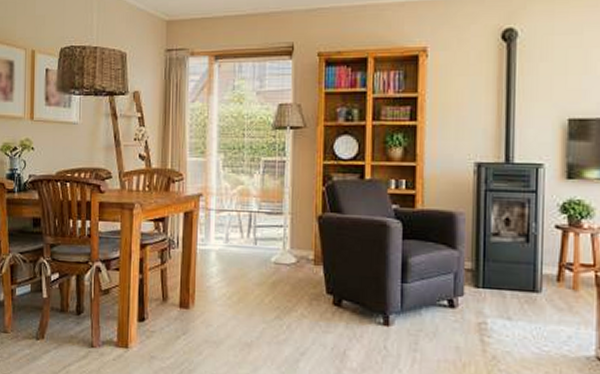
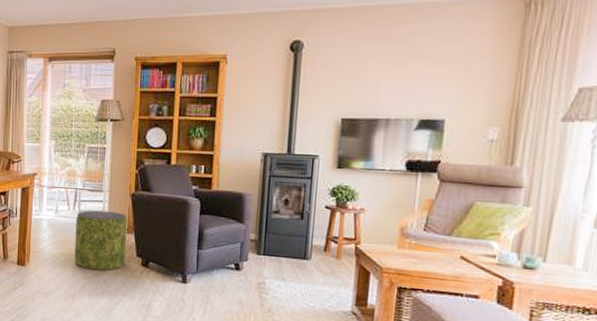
pouf: none [250,237,314,313] -> present [74,210,128,271]

